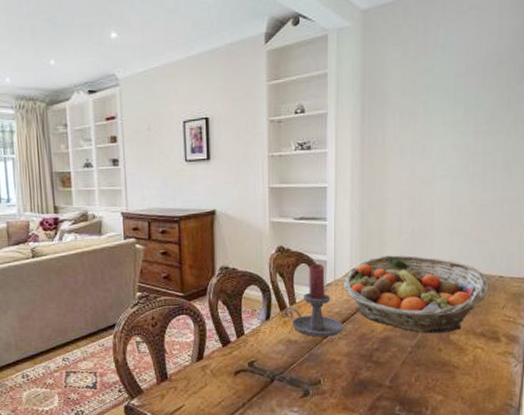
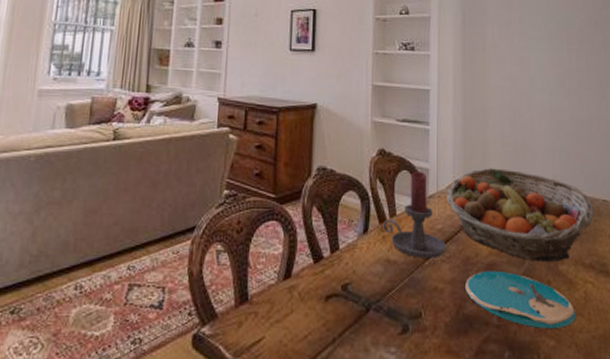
plate: none [360,343,464,387] -> present [464,270,576,328]

